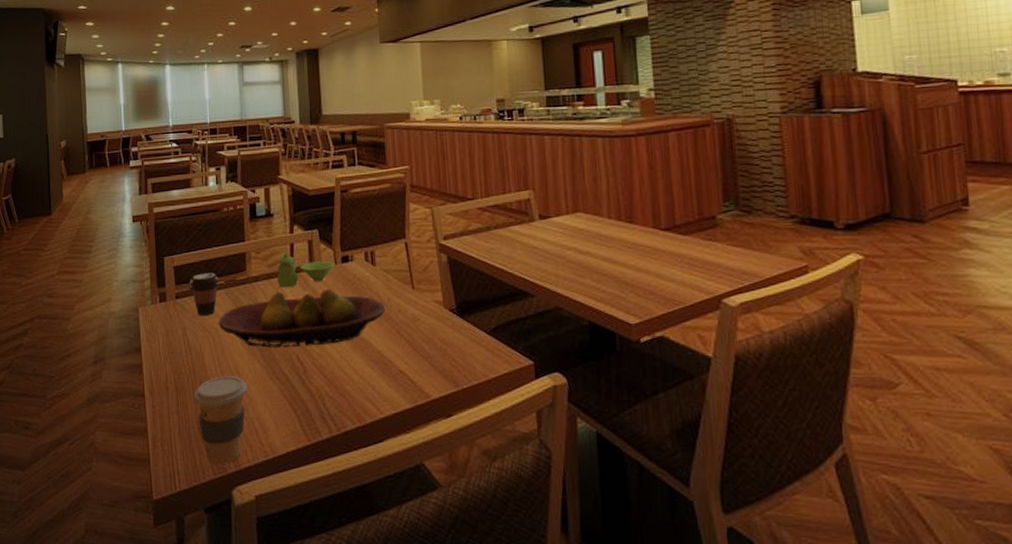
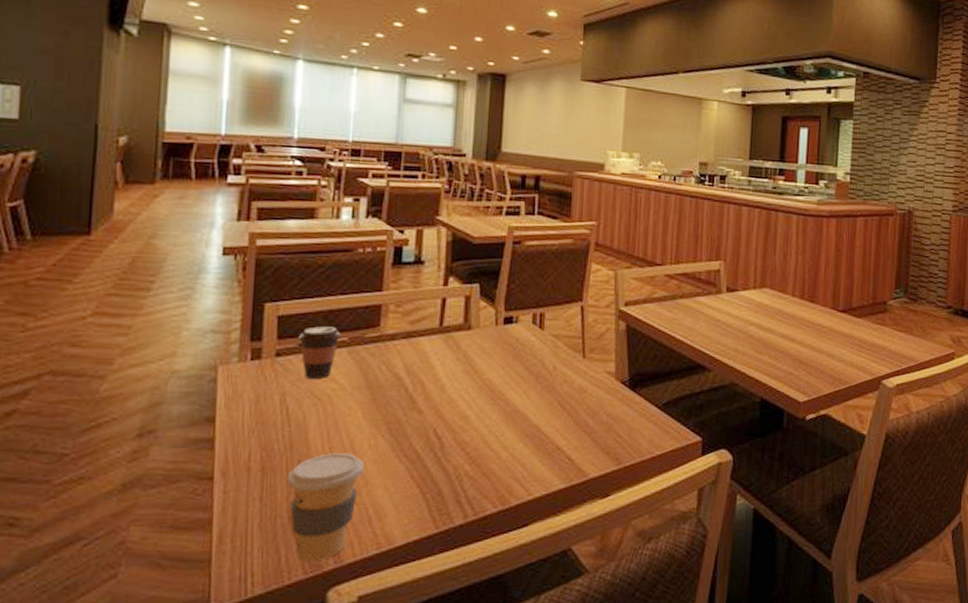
fruit bowl: present [218,288,386,348] -> none [333,352,550,420]
condiment set: present [277,253,335,288] -> none [419,308,496,350]

